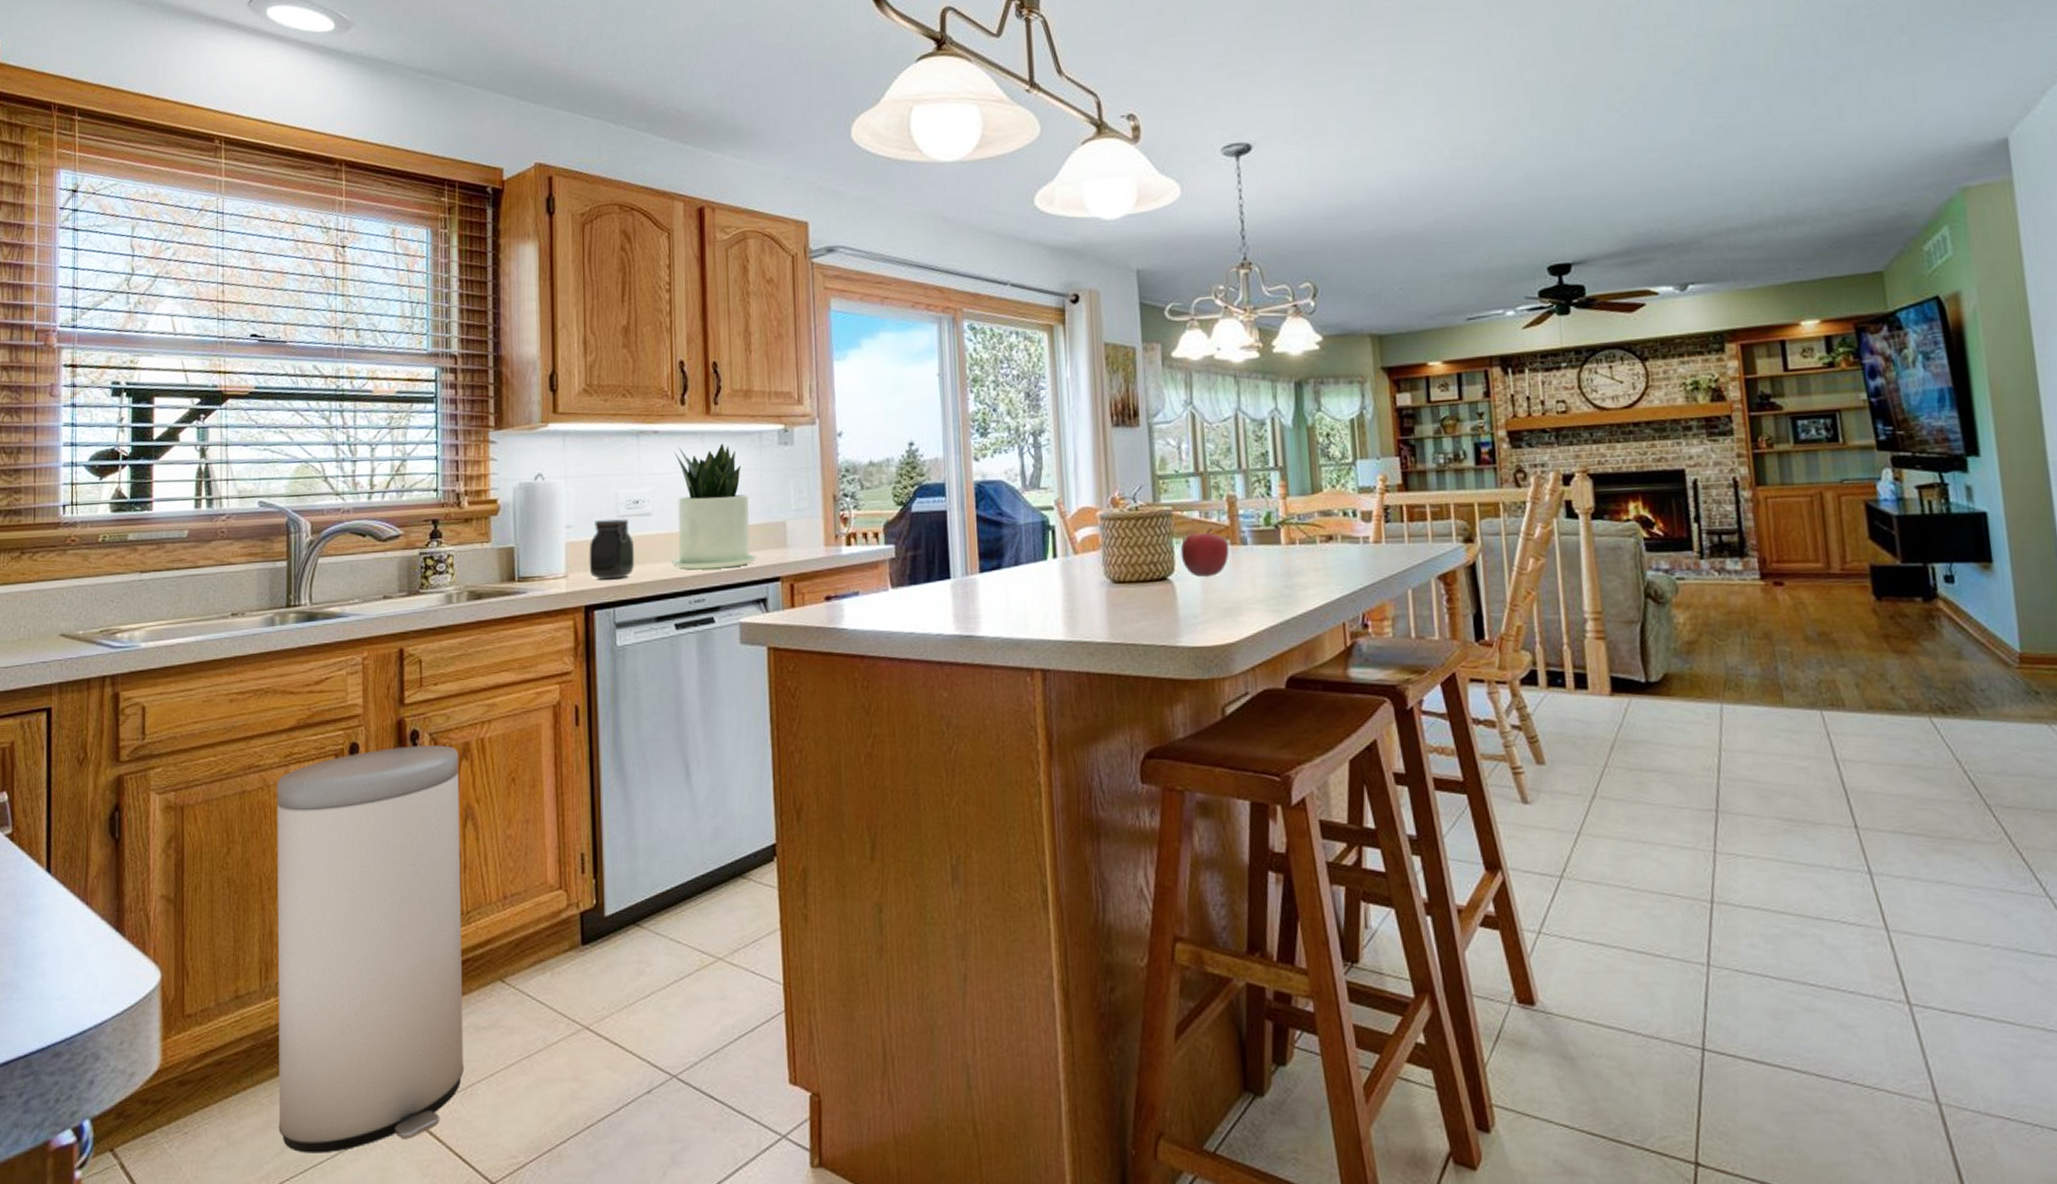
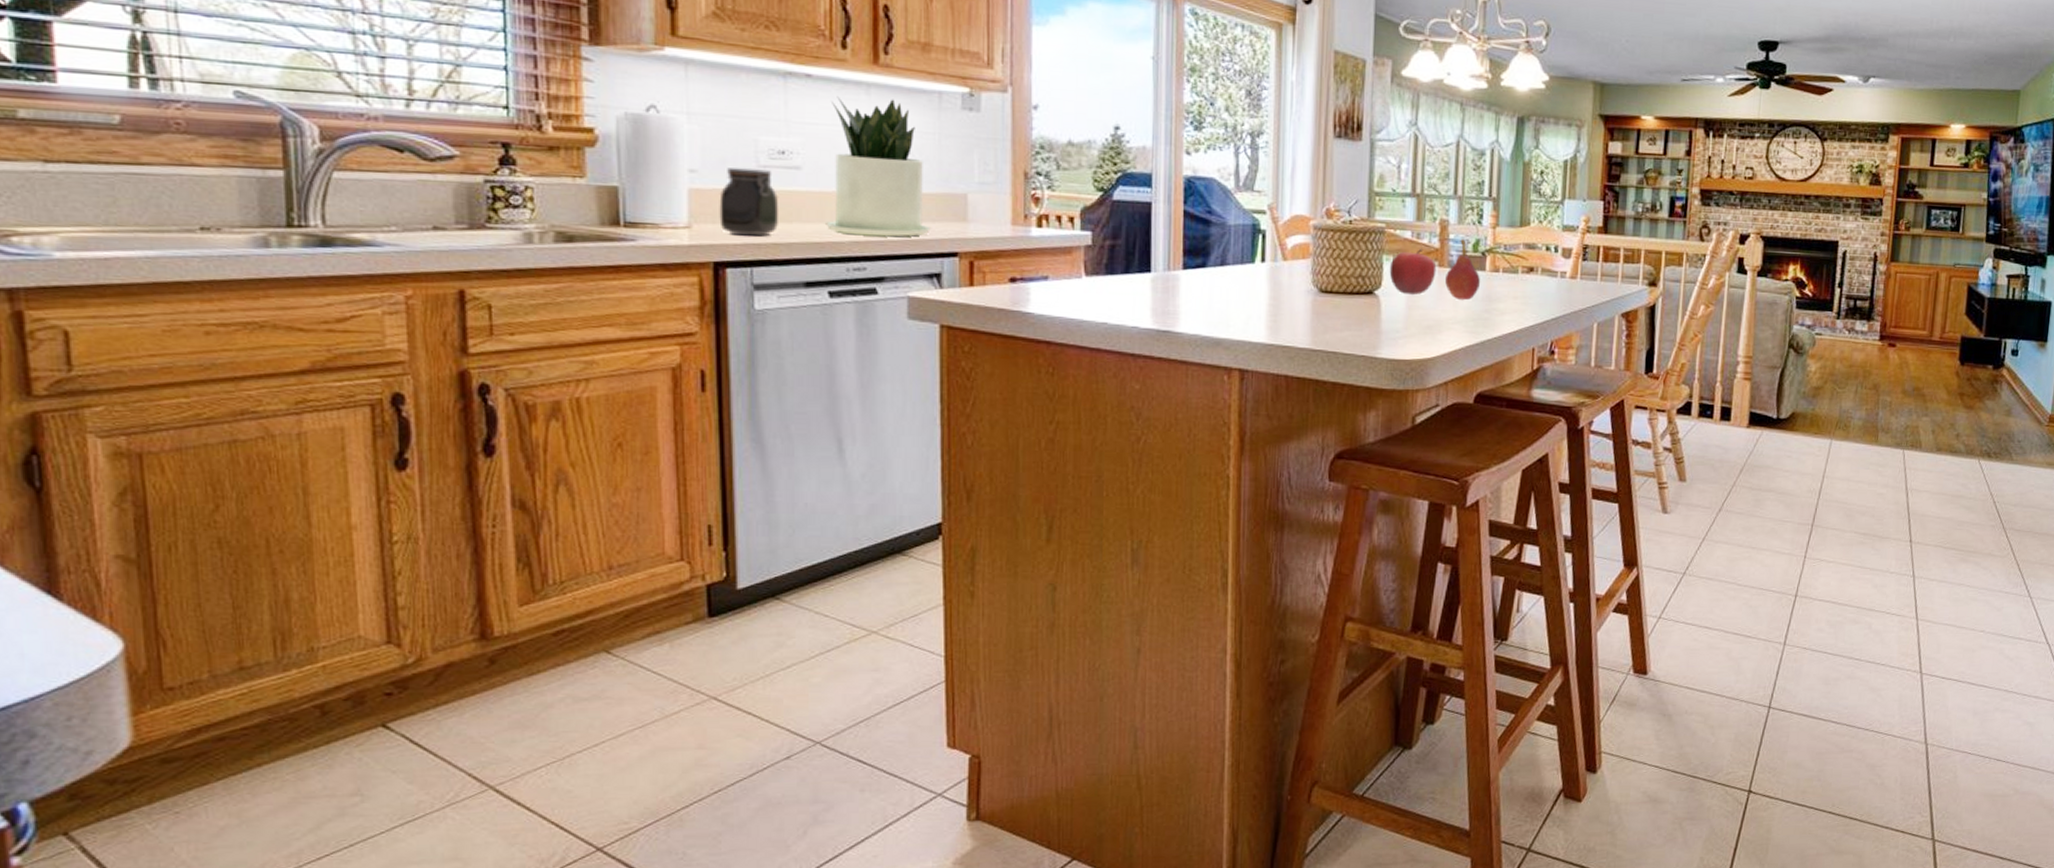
pedal bin: present [276,745,464,1153] -> none [284,401,561,828]
fruit: none [1238,512,1278,579] -> present [1444,238,1481,301]

